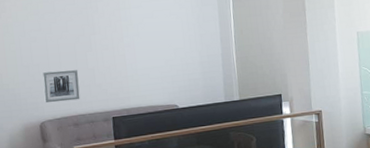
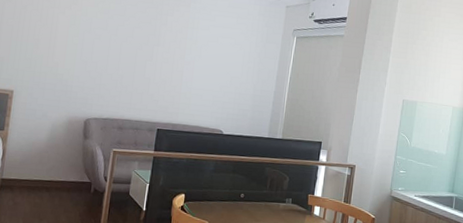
wall art: present [43,70,80,103] -> none [95,71,134,105]

